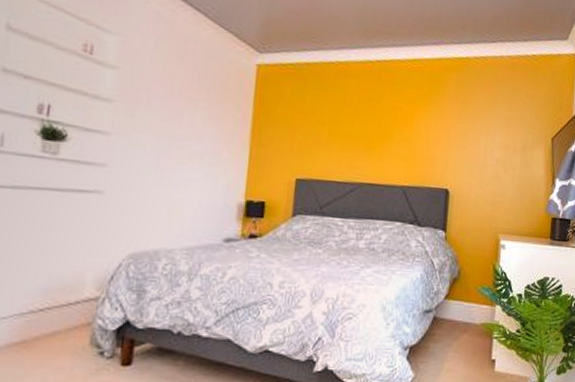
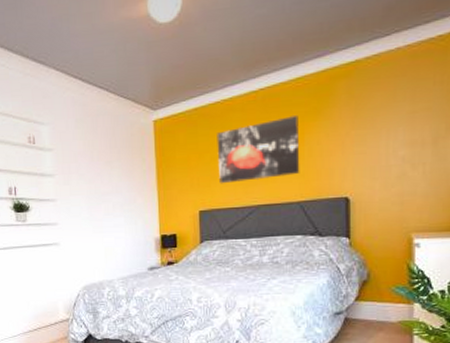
wall art: none [323,94,411,157] -> present [217,116,300,184]

